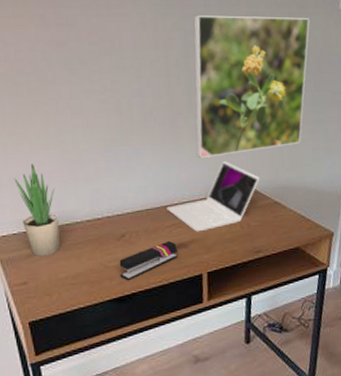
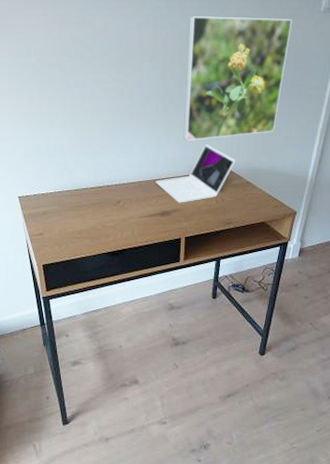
potted plant: present [14,164,60,257] -> none [37,139,69,214]
stapler: present [119,240,178,281] -> none [114,208,162,239]

